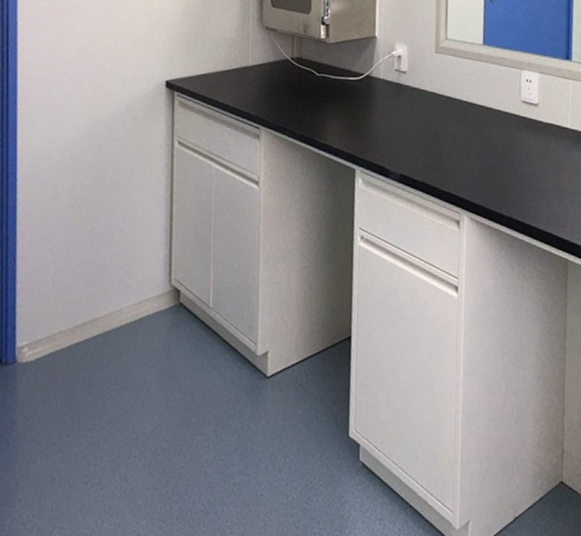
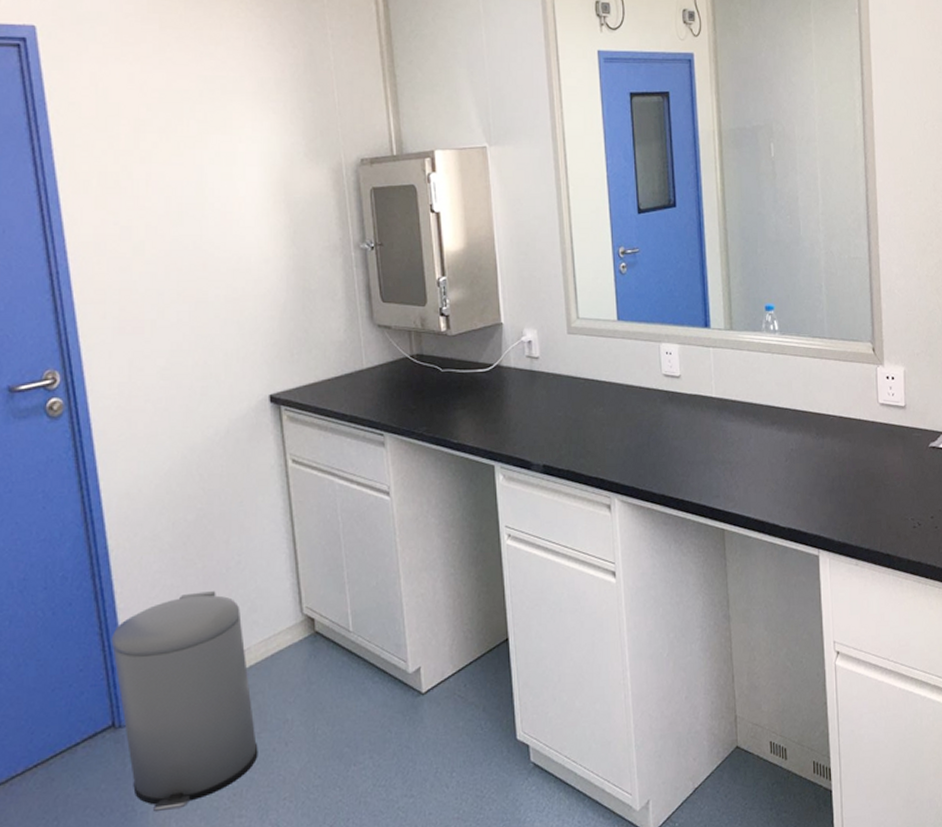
pedal bin: none [8,251,119,449] -> present [111,591,258,812]

